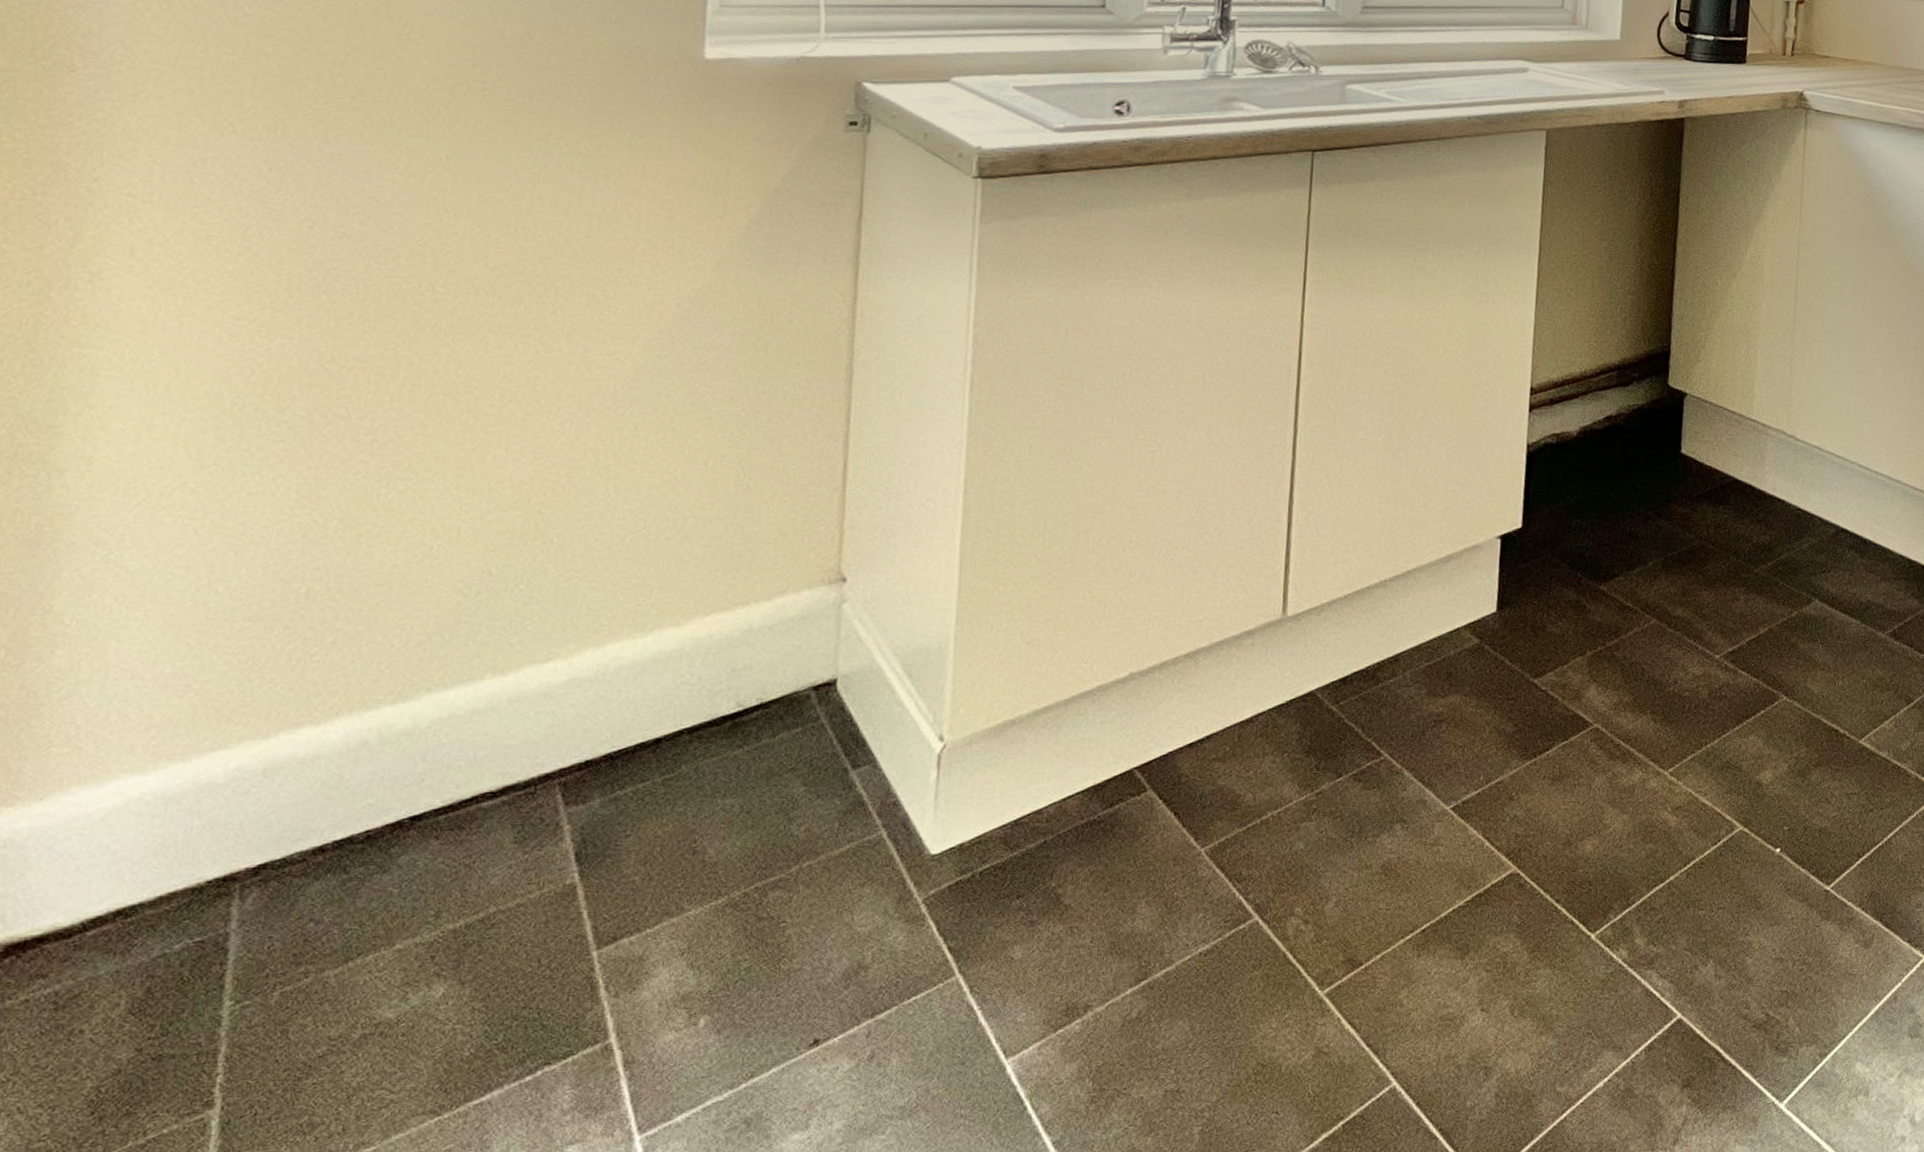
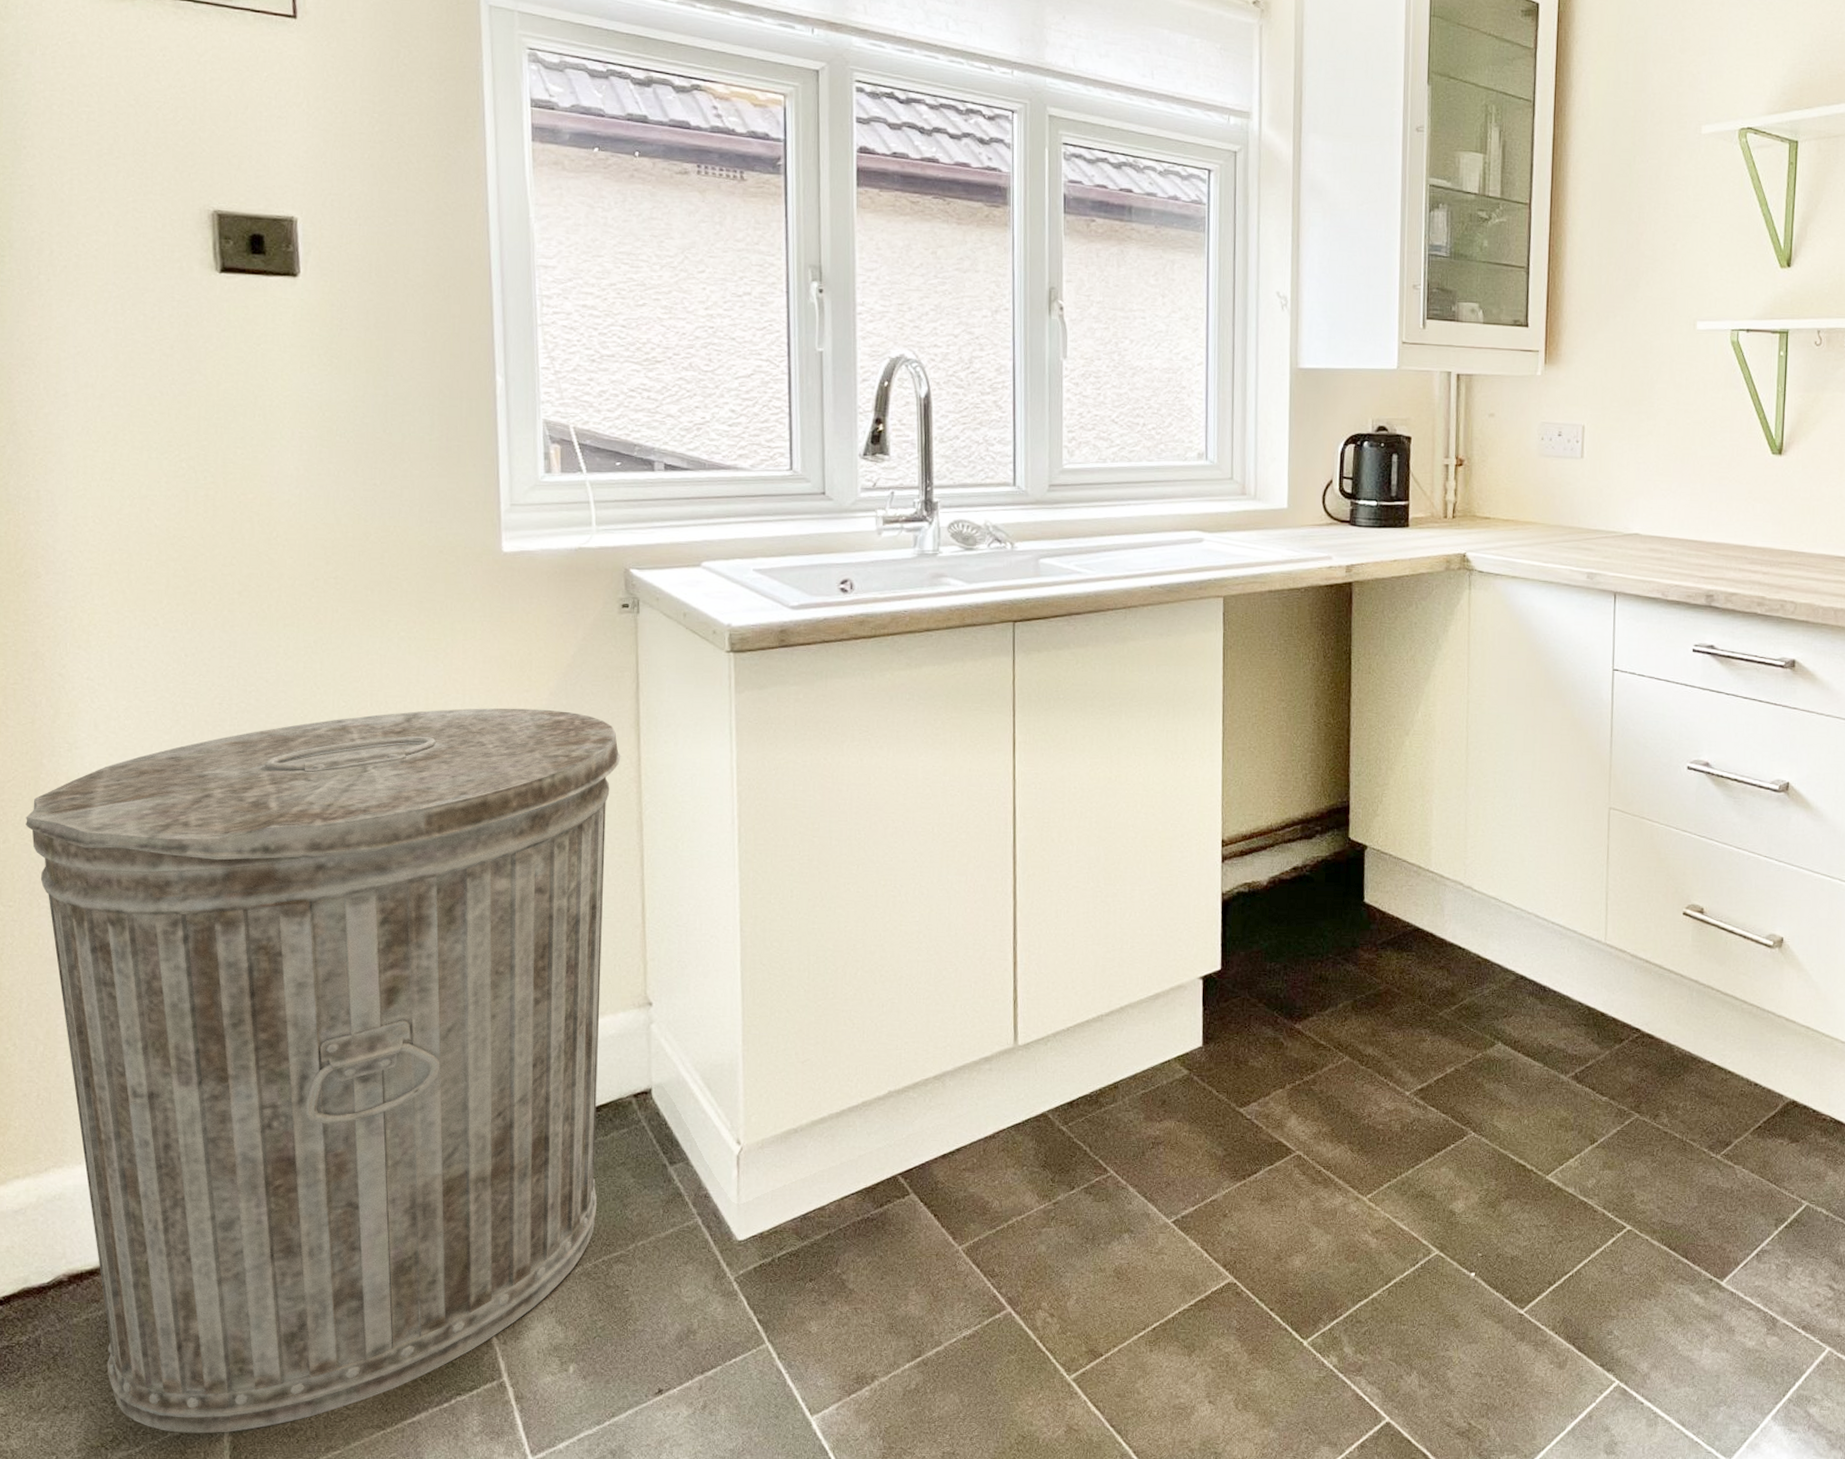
trash can: none [15,236,833,1141] -> present [26,708,621,1434]

